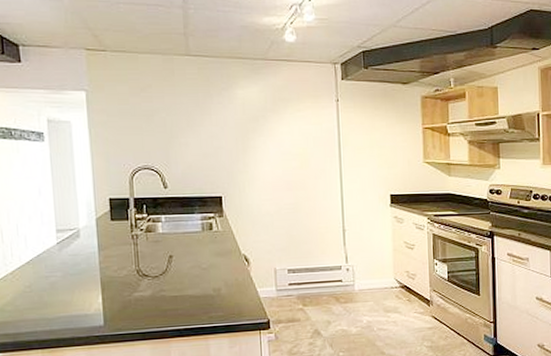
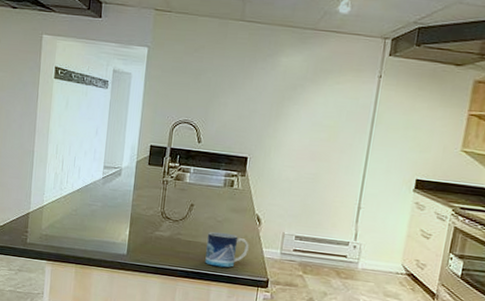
mug: none [194,279,242,318] -> present [205,232,249,268]

